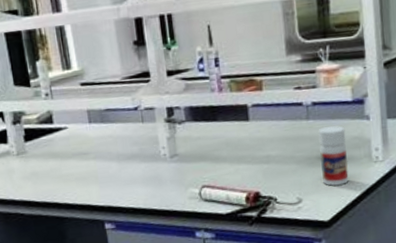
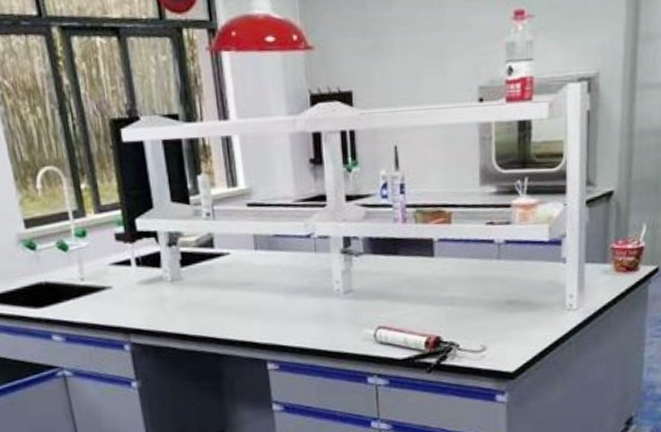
pill bottle: present [318,126,349,186] -> none [509,267,540,334]

